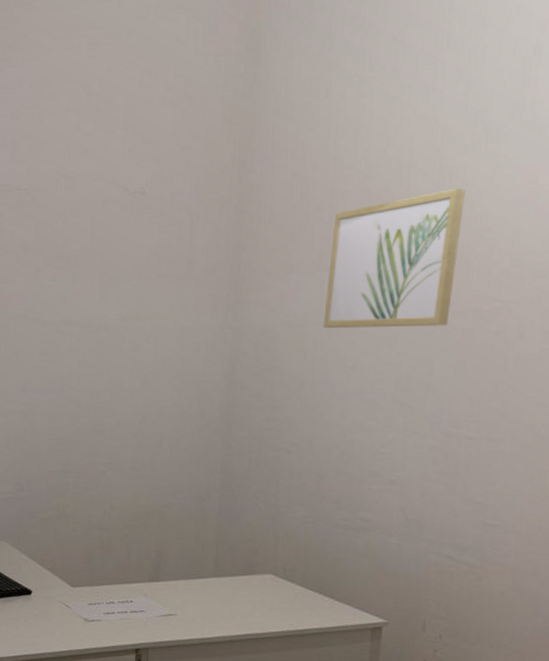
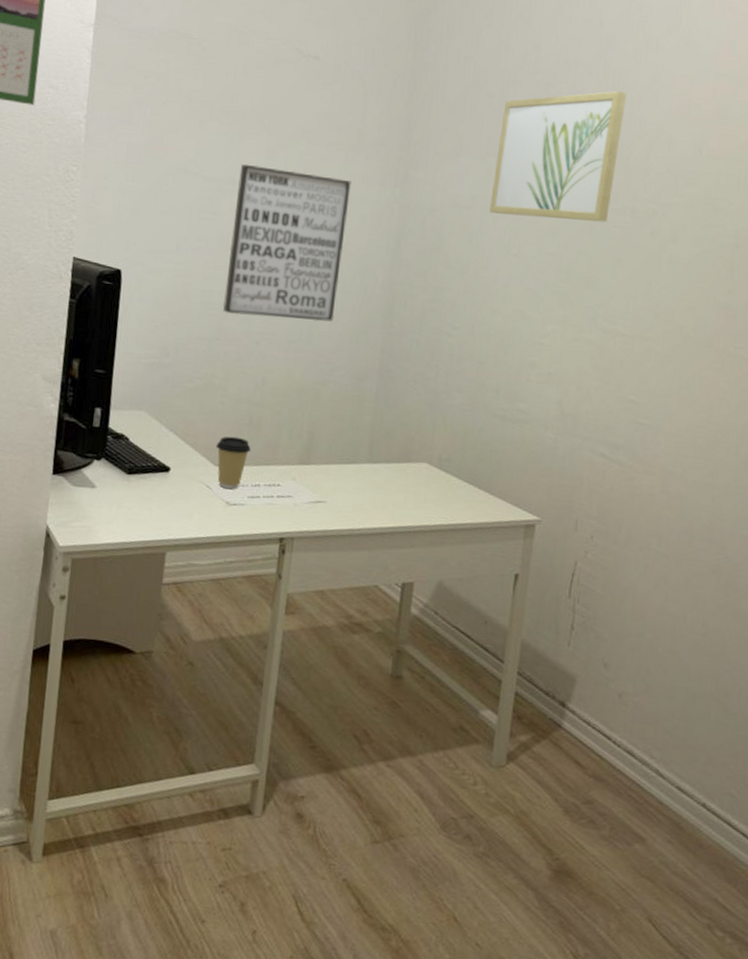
wall art: none [68,306,183,448] -> present [222,164,351,322]
coffee cup: none [71,559,104,607] -> present [215,436,251,489]

